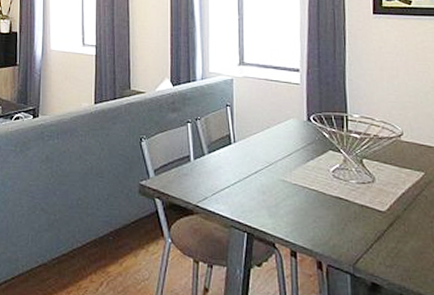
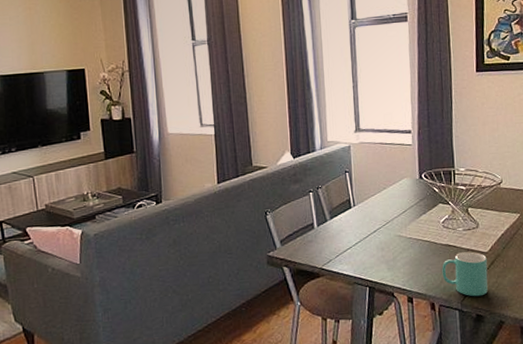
mug: none [331,208,386,262] -> present [442,251,488,297]

